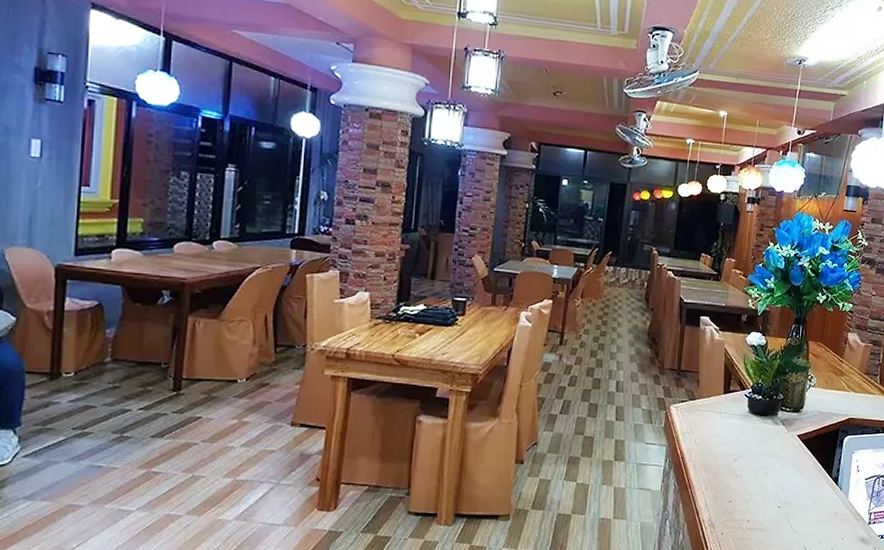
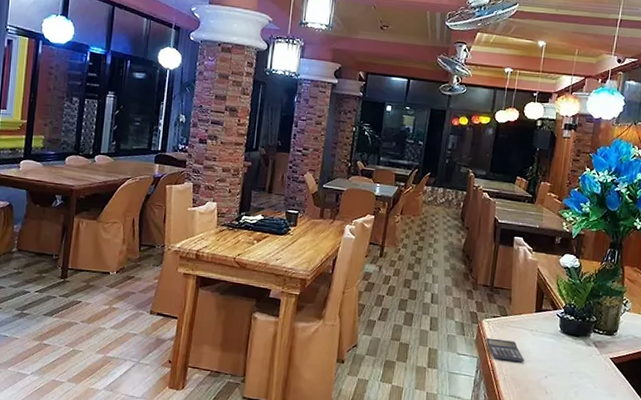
calculator: none [674,424,714,446] -> present [486,337,525,362]

